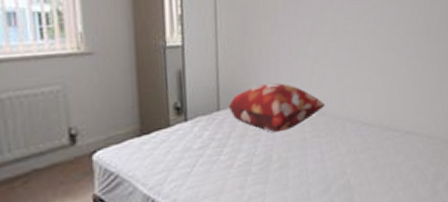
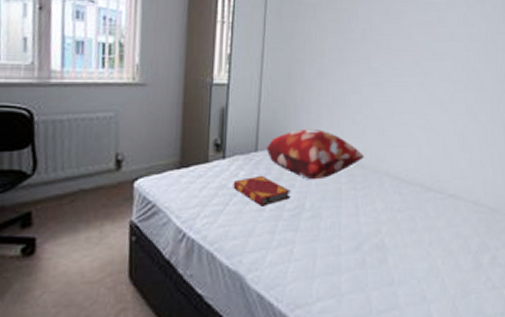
hardback book: none [198,133,258,164] -> present [233,175,291,207]

